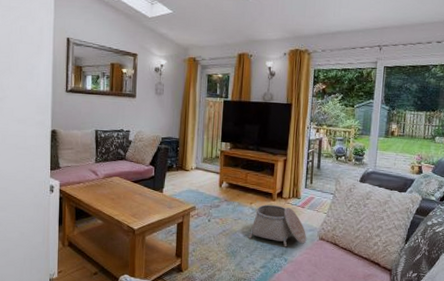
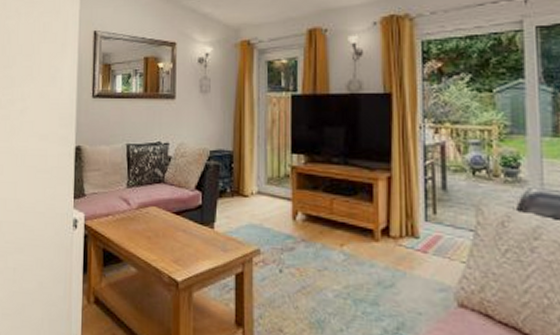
basket: present [248,204,307,247] -> none [341,247,437,317]

